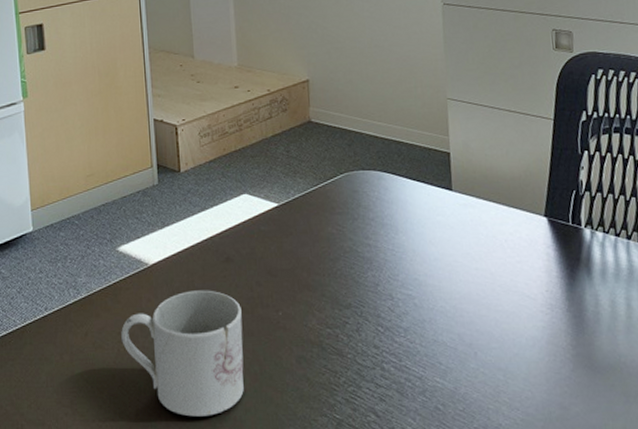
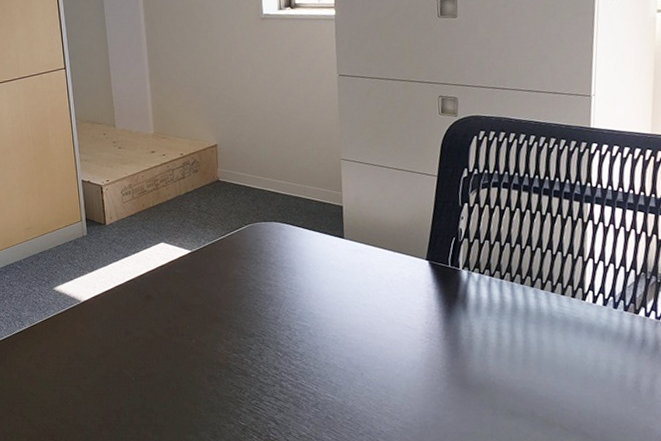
mug: present [121,290,244,417] -> none [59,322,164,423]

